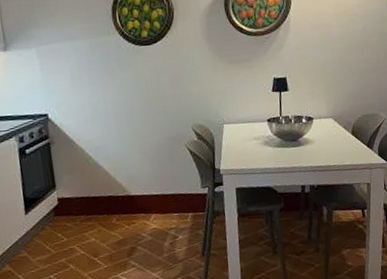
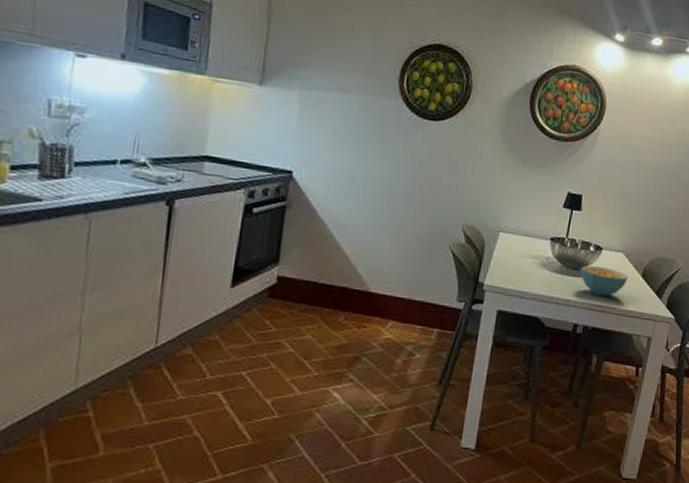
cereal bowl: none [298,133,340,159] -> present [581,265,628,297]

